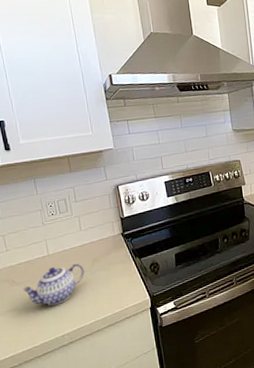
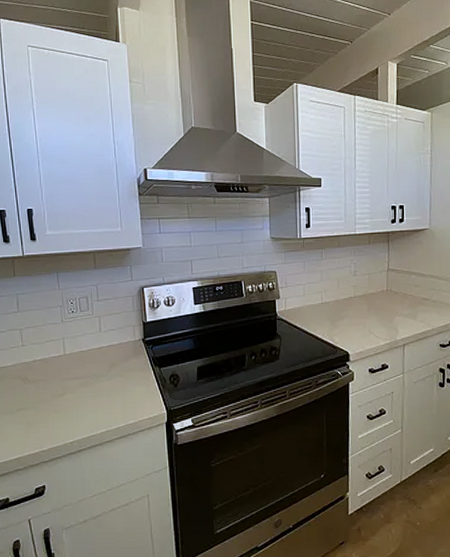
teapot: present [22,263,85,306] -> none [34,366,100,410]

